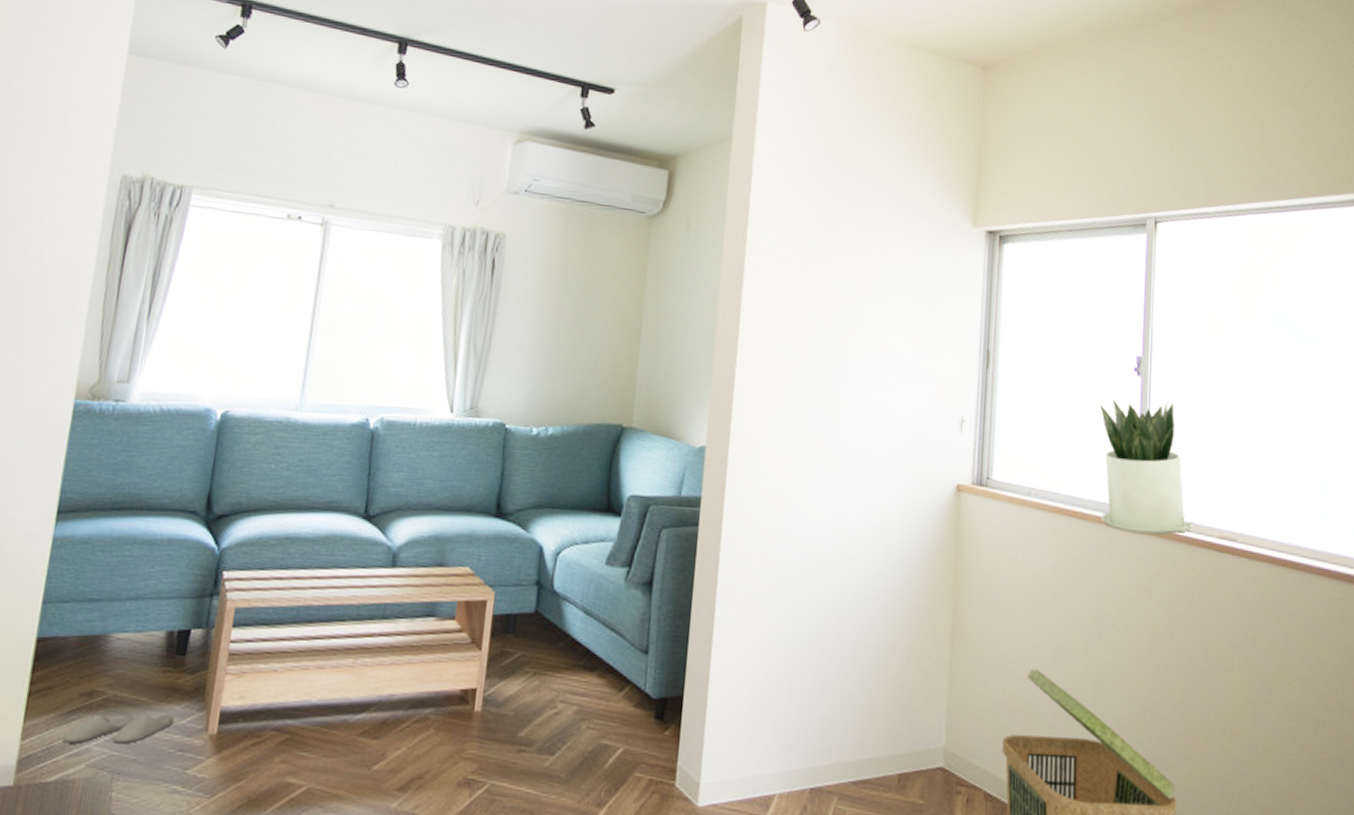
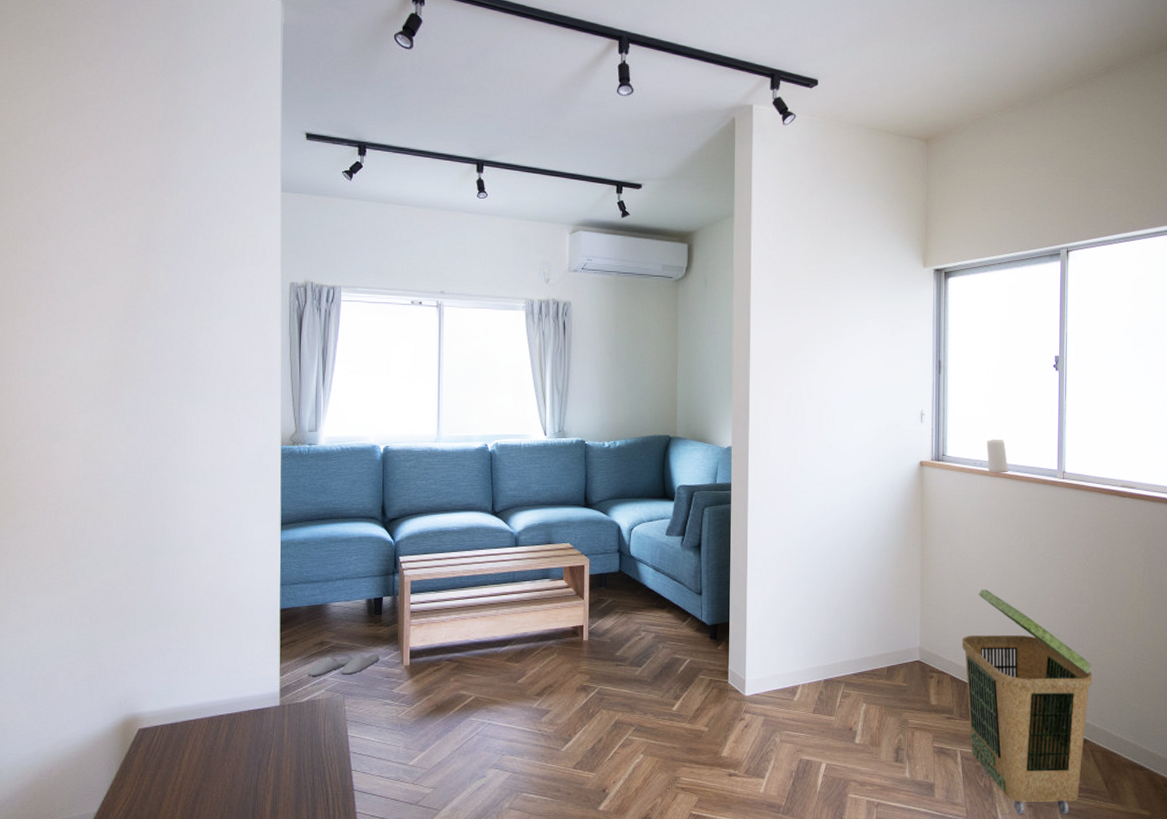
candle: none [1044,460,1073,509] -> present [986,438,1009,473]
planter: present [1100,399,1194,536] -> none [1027,389,1102,488]

